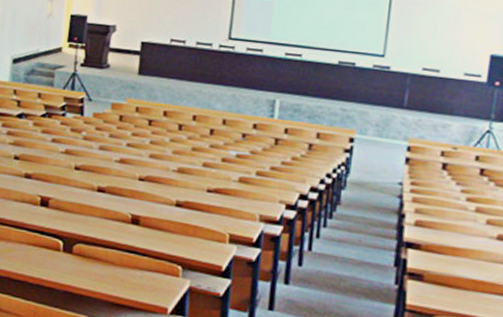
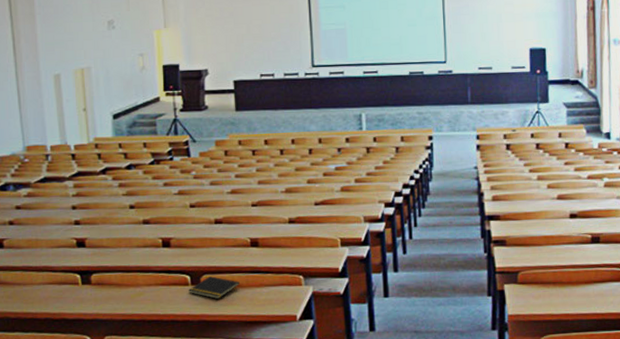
notepad: none [59,246,113,272] -> present [188,276,239,299]

